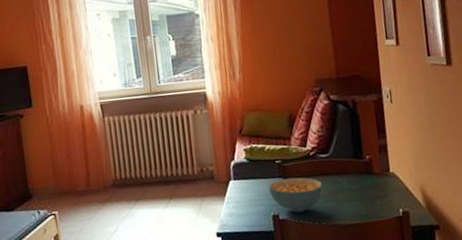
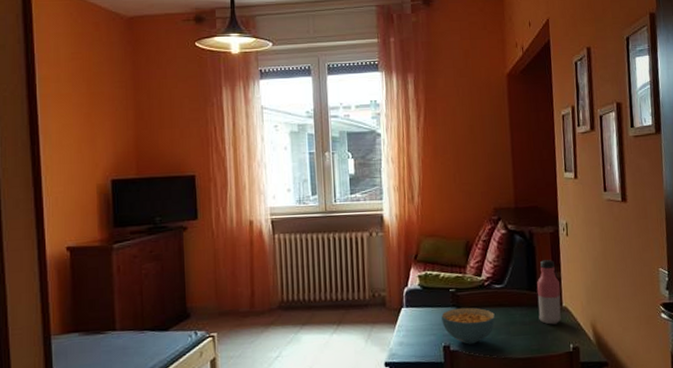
water bottle: none [363,127,389,191] -> present [537,260,561,325]

